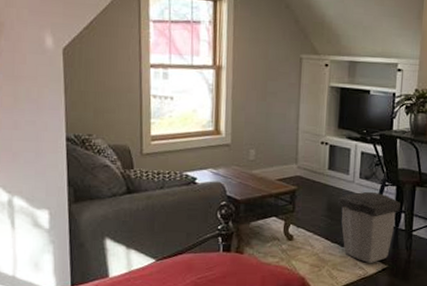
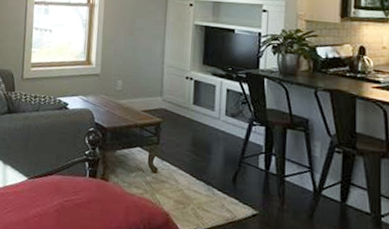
trash can: present [338,191,400,264] -> none [203,129,270,208]

